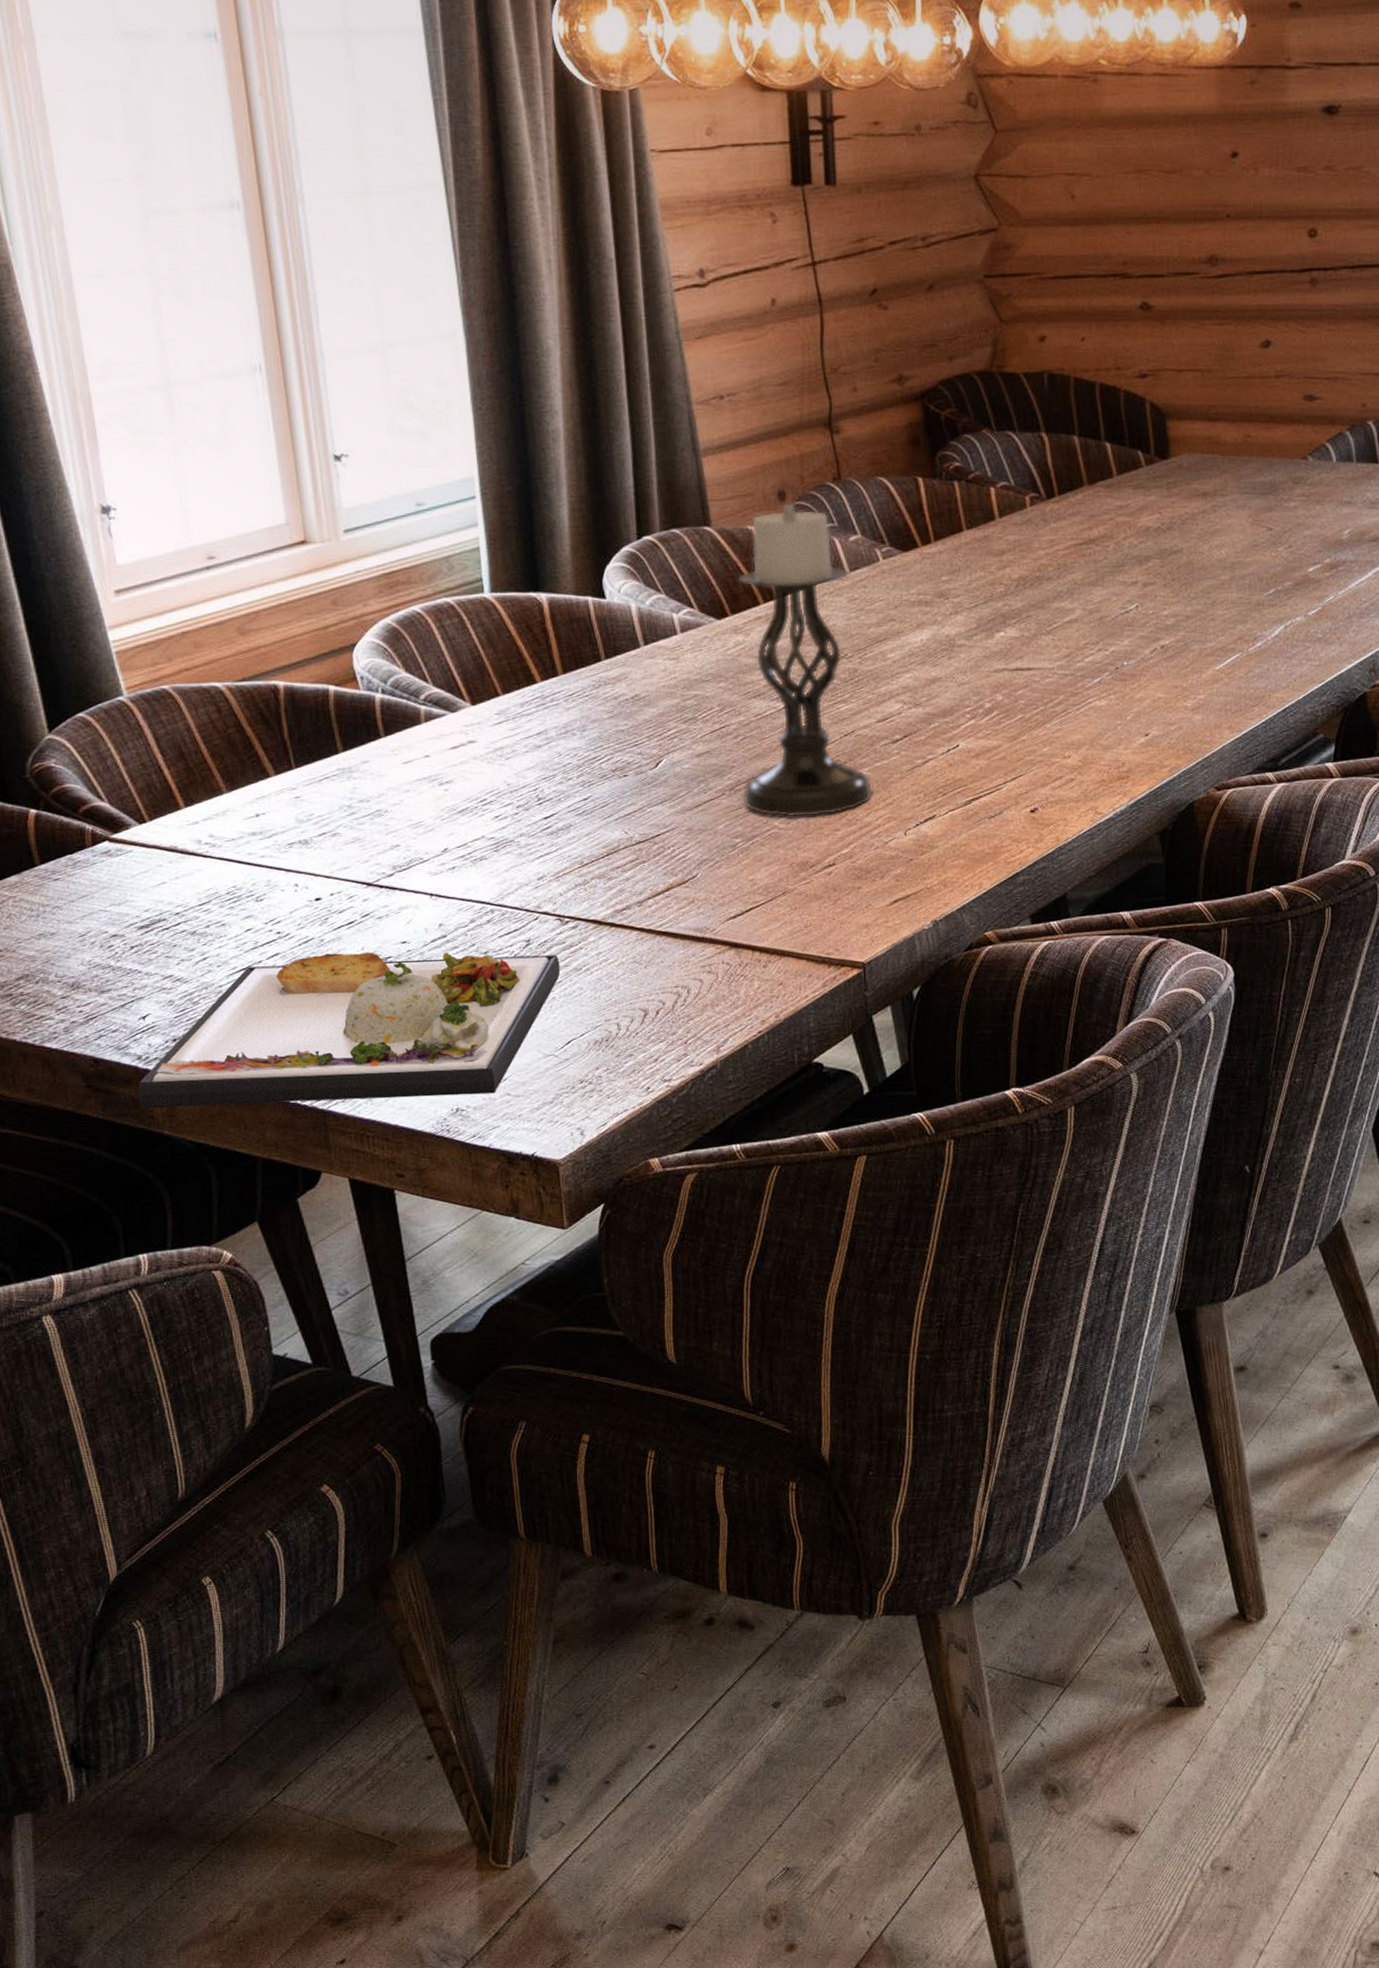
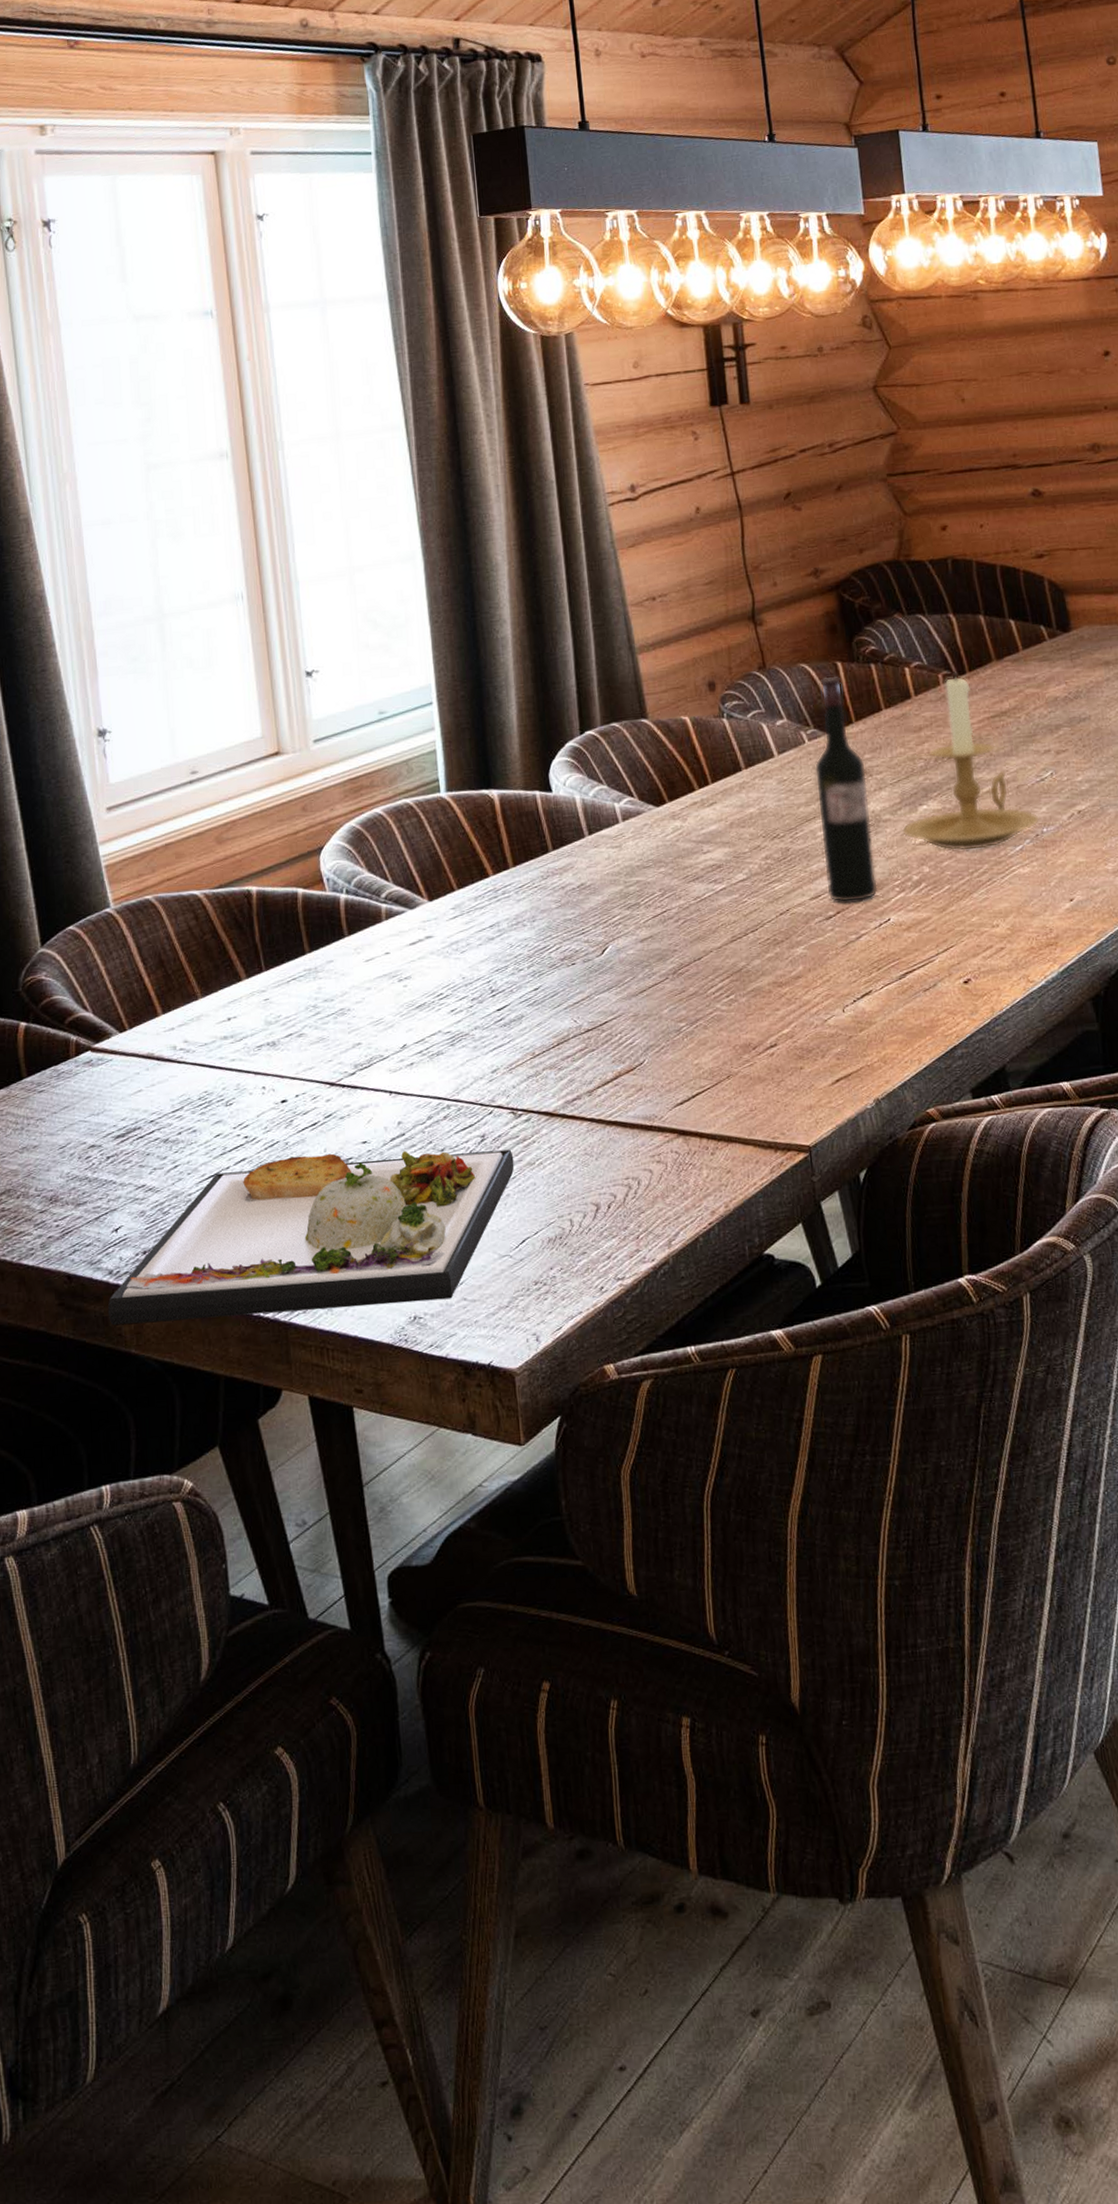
candle holder: present [738,502,874,818] -> none [674,692,811,1000]
wine bottle: none [888,492,948,727] -> present [814,676,878,903]
candle holder: none [977,496,1120,680] -> present [902,673,1039,851]

